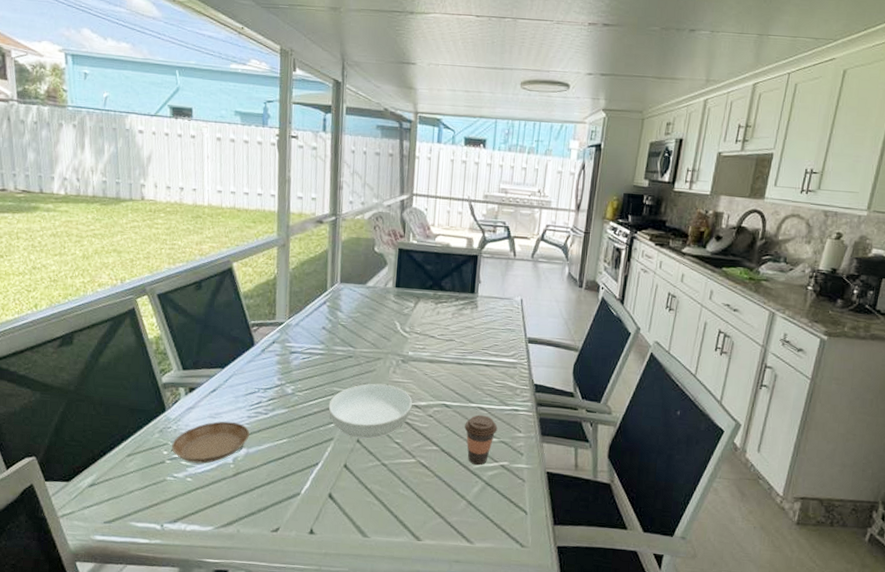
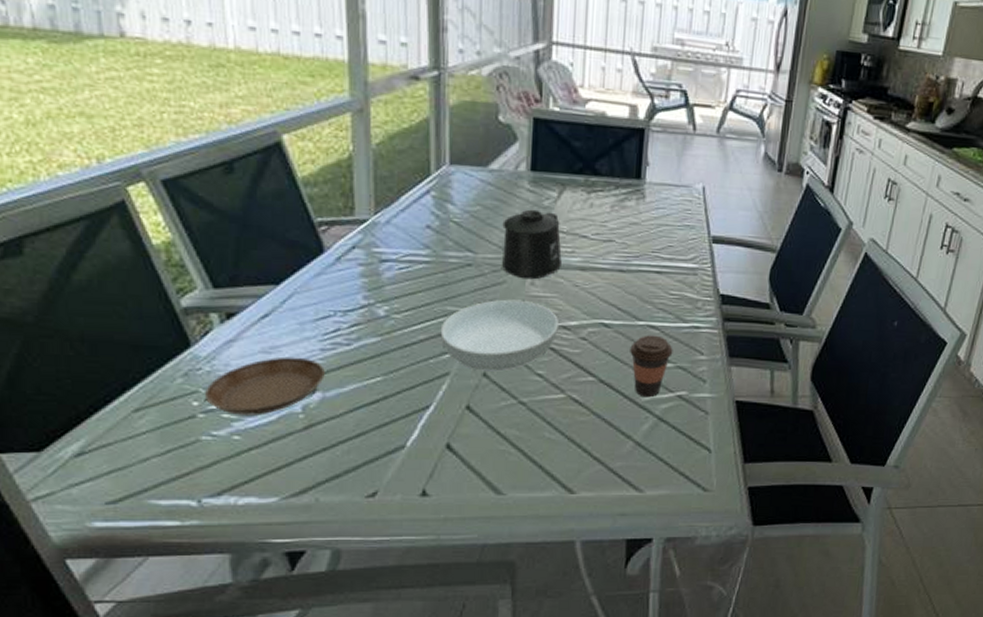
mug: none [373,316,416,369] -> present [502,209,562,280]

